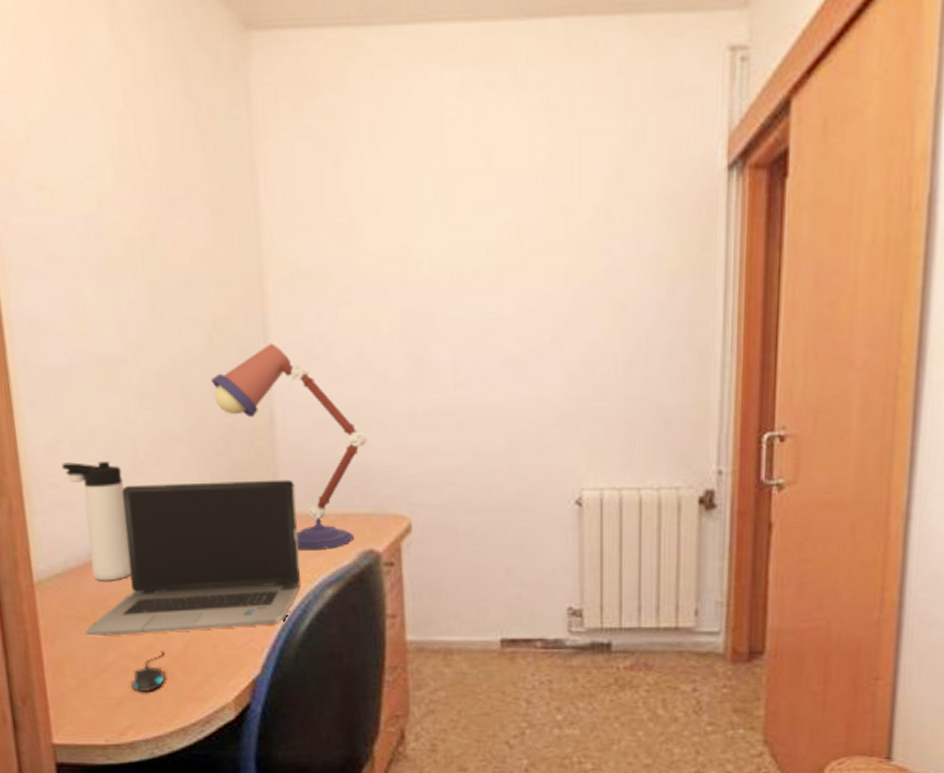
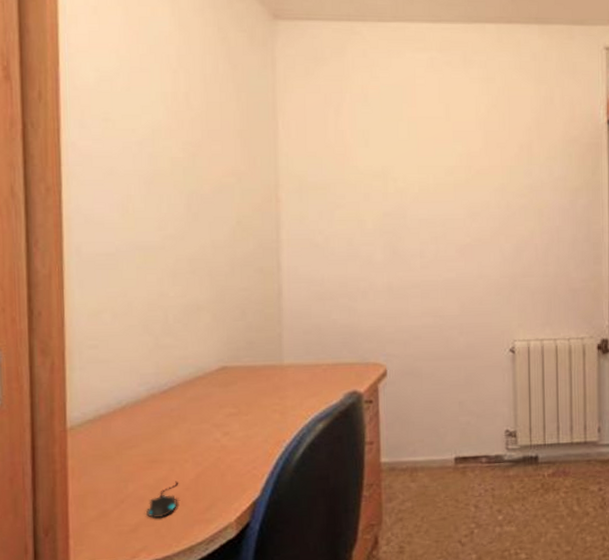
thermos bottle: present [62,462,132,581] -> none [102,327,155,425]
laptop computer: present [85,479,301,636] -> none [109,338,297,472]
desk lamp: present [211,343,367,551] -> none [233,235,354,394]

